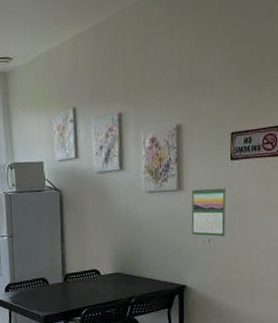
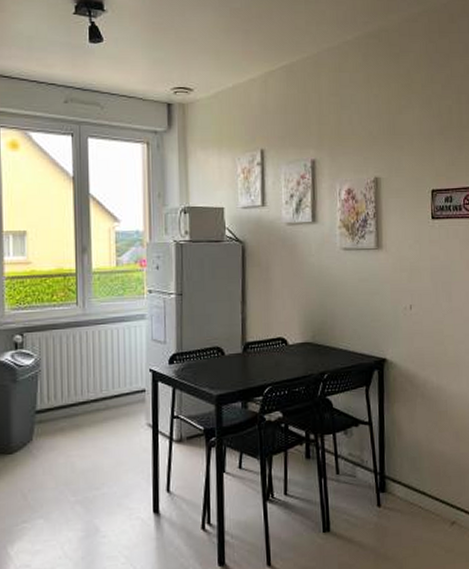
calendar: present [191,187,227,237] -> none [391,247,429,304]

